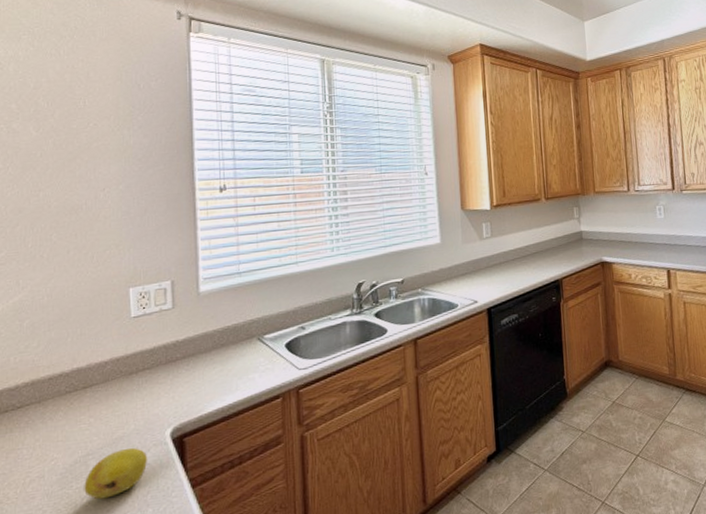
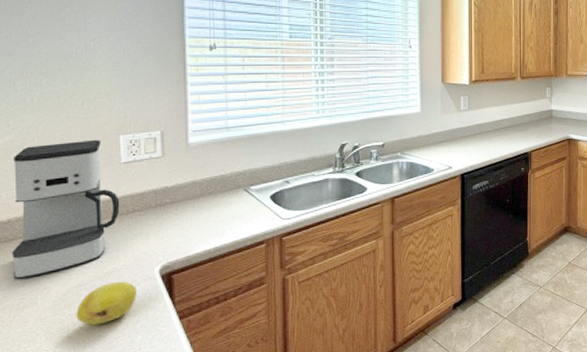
coffee maker: none [19,294,130,452] -> present [12,139,120,280]

